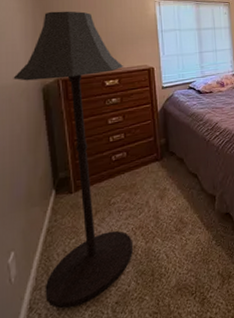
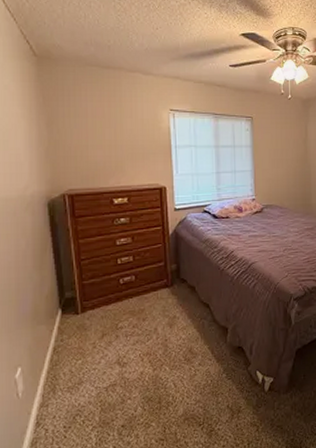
floor lamp: present [13,11,133,309] -> none [17,119,140,428]

